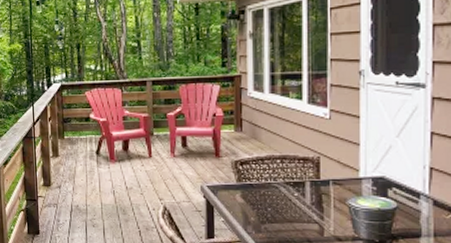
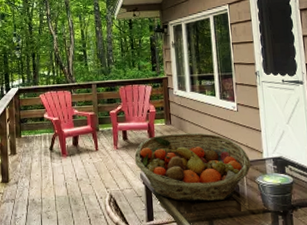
fruit basket: none [194,143,343,223] -> present [134,132,251,202]

